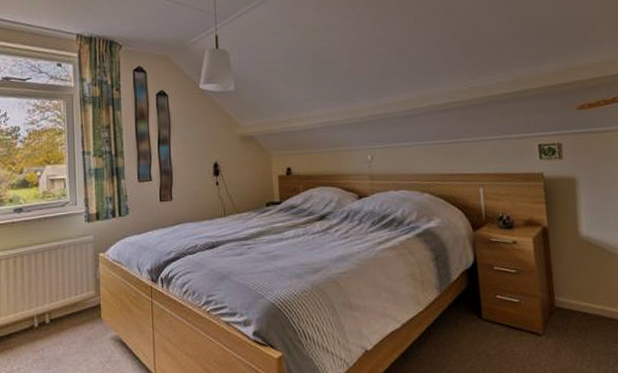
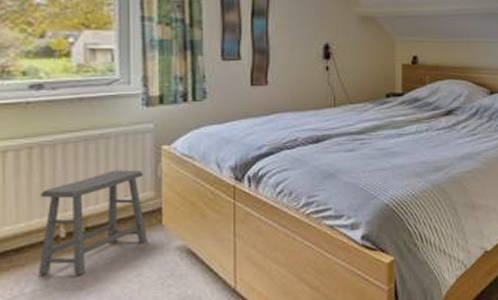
stool: none [21,273,92,358] -> present [38,169,147,275]

